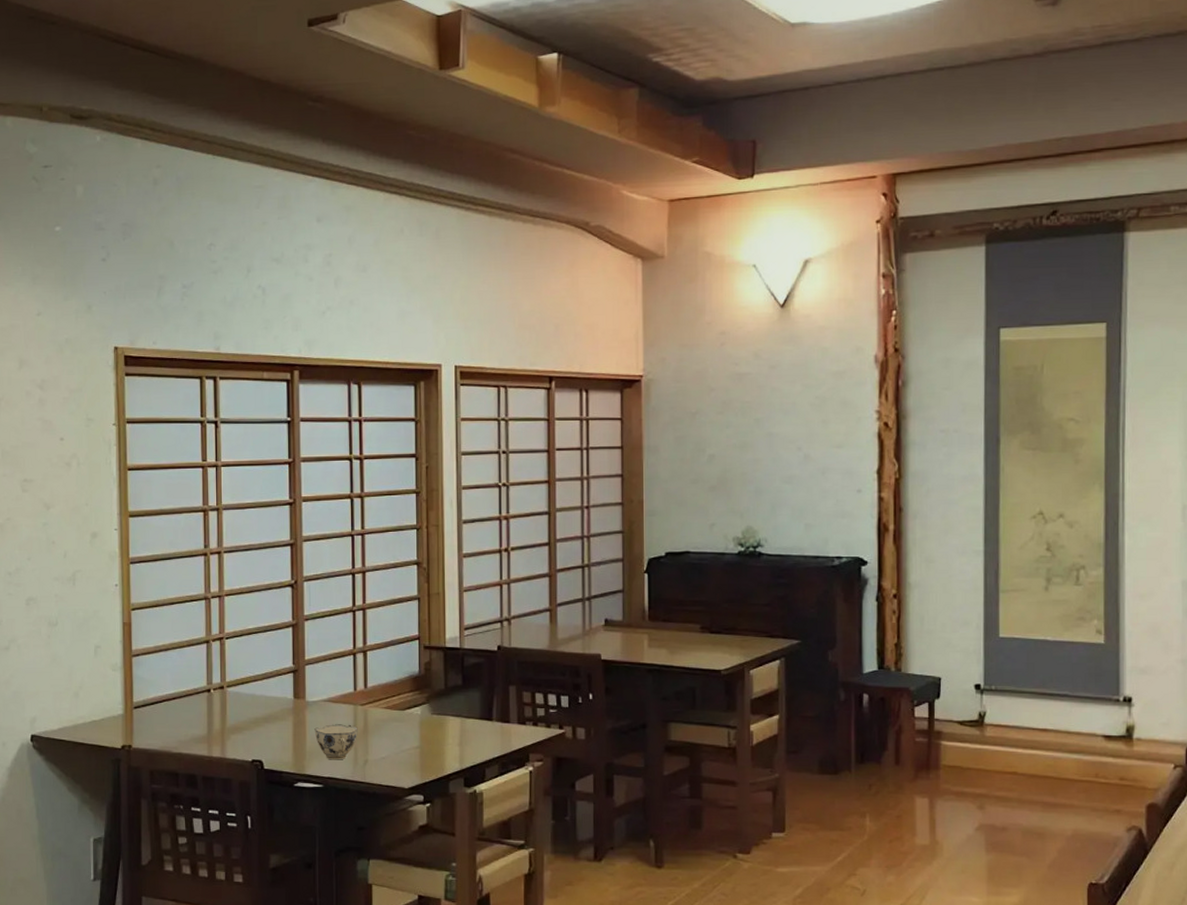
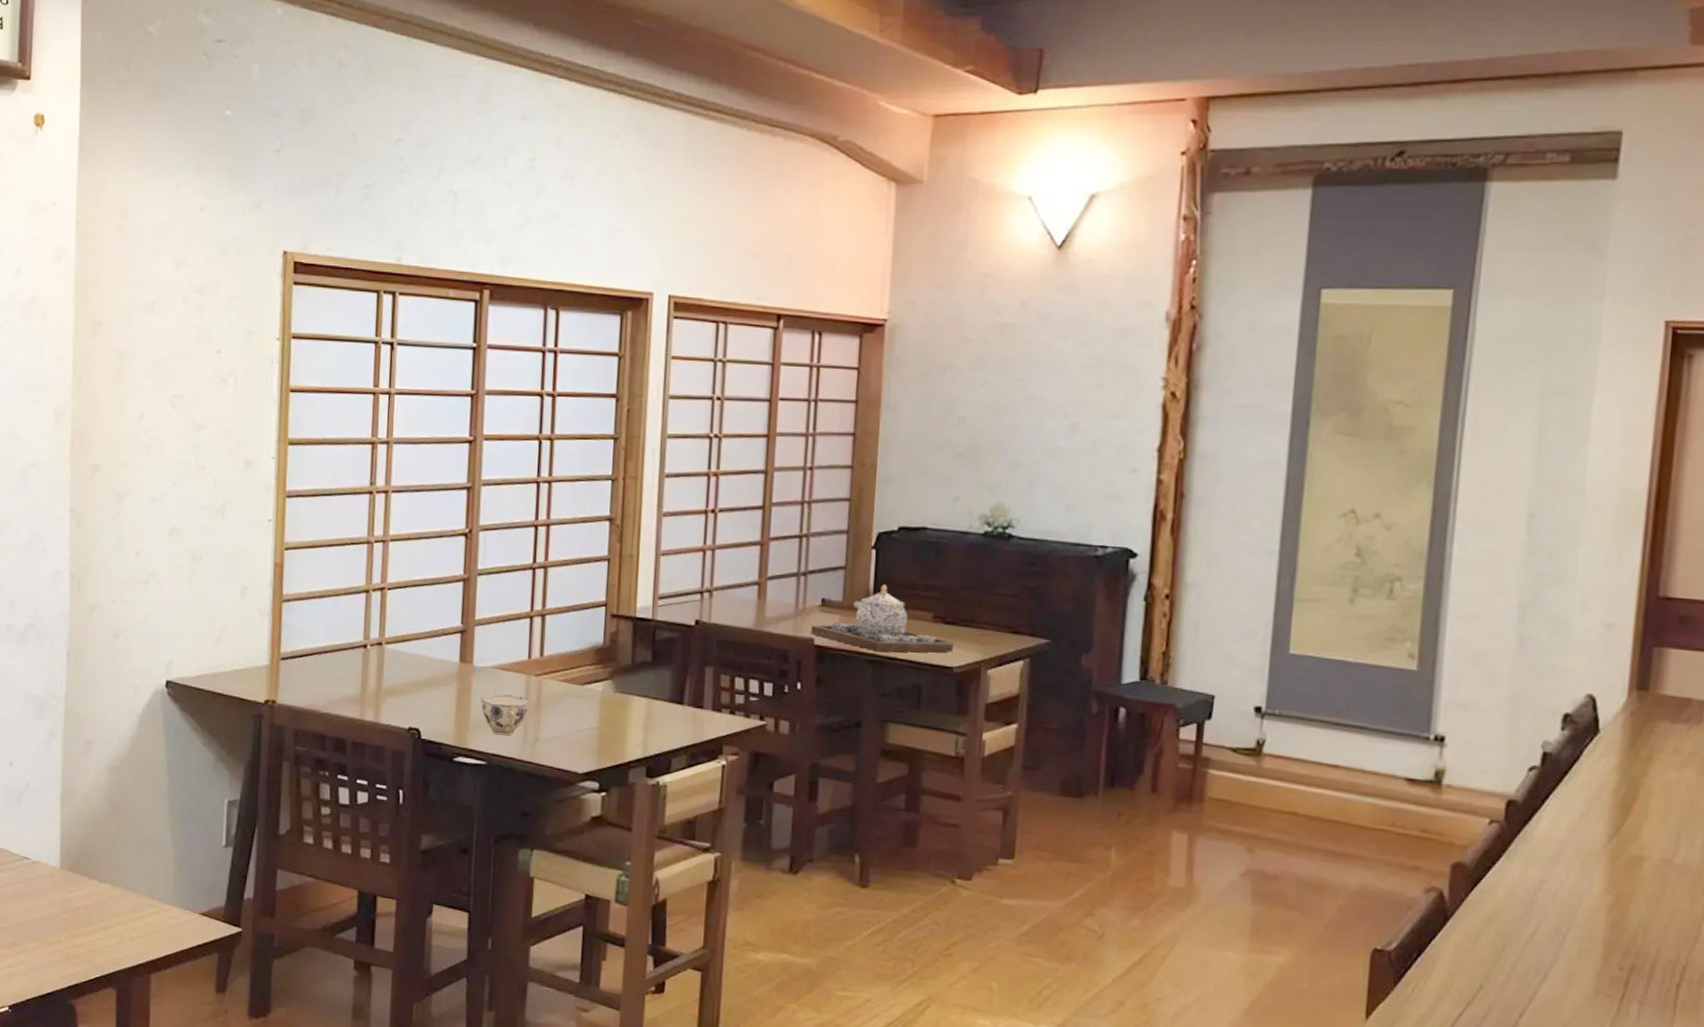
tea set: none [598,603,720,662] -> present [811,585,954,653]

